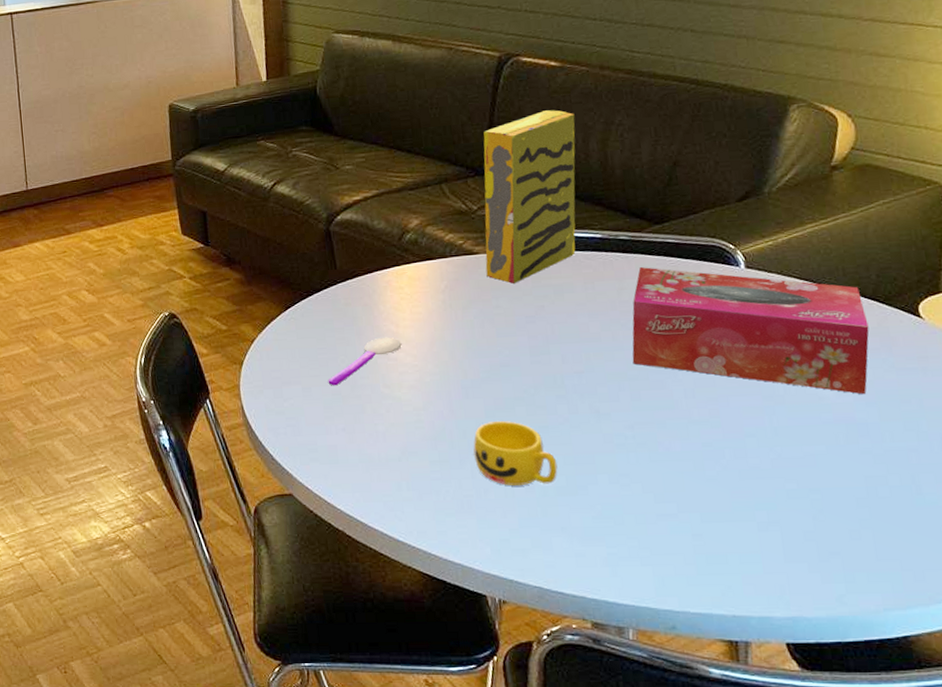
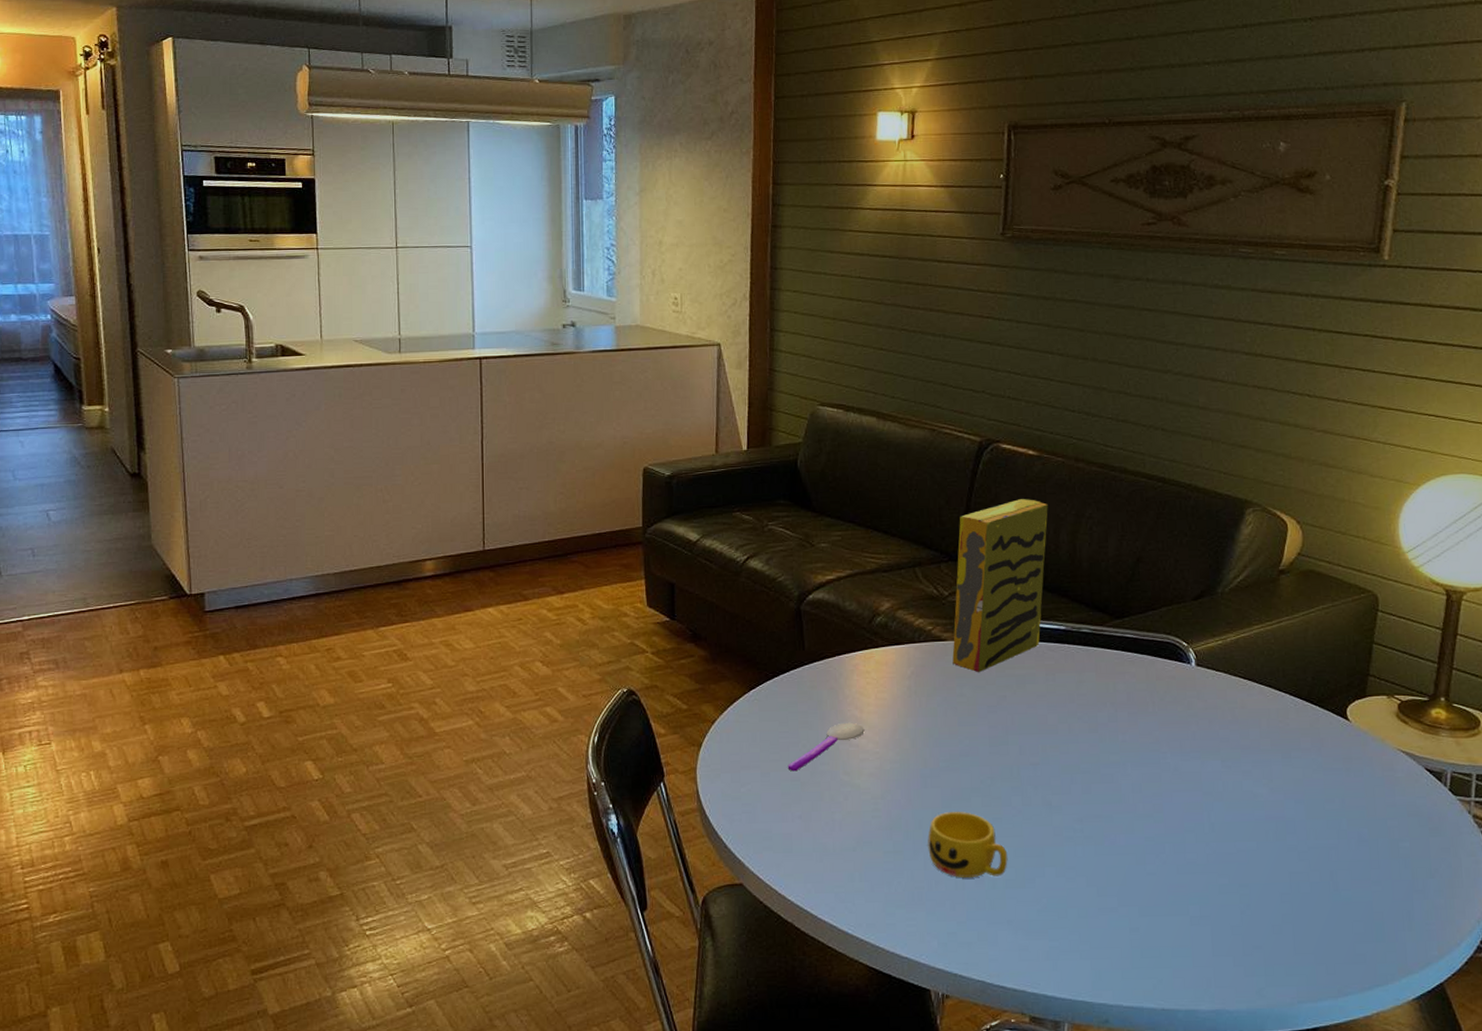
tissue box: present [632,267,870,395] -> none [1086,661,1302,793]

